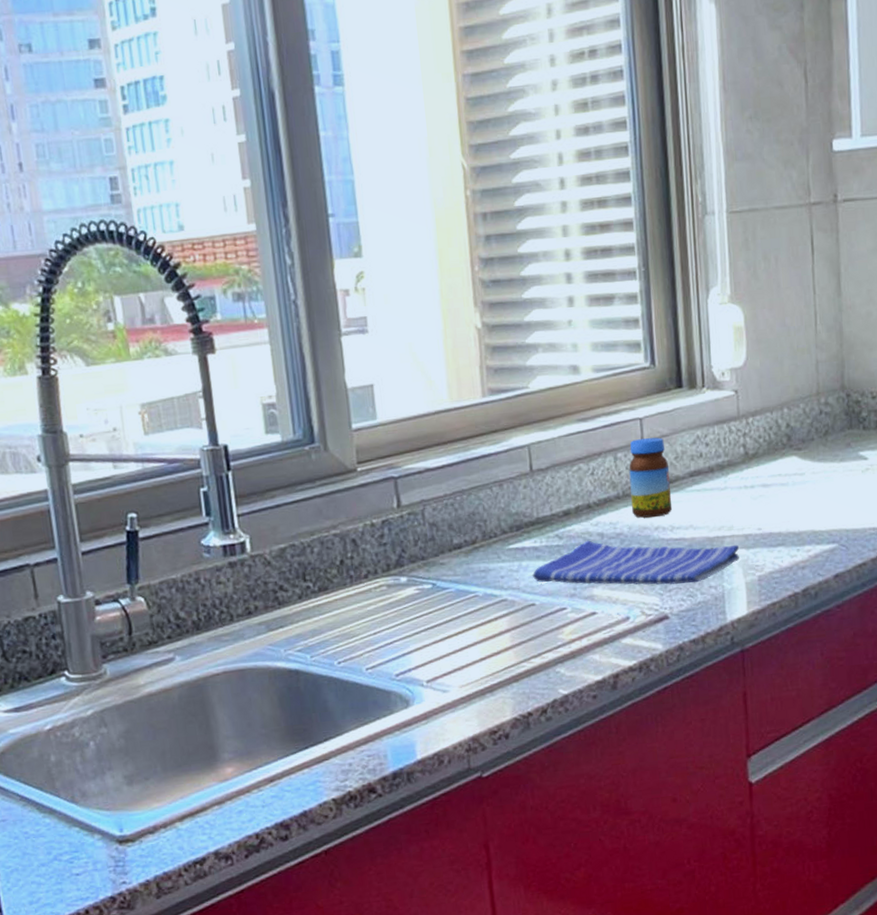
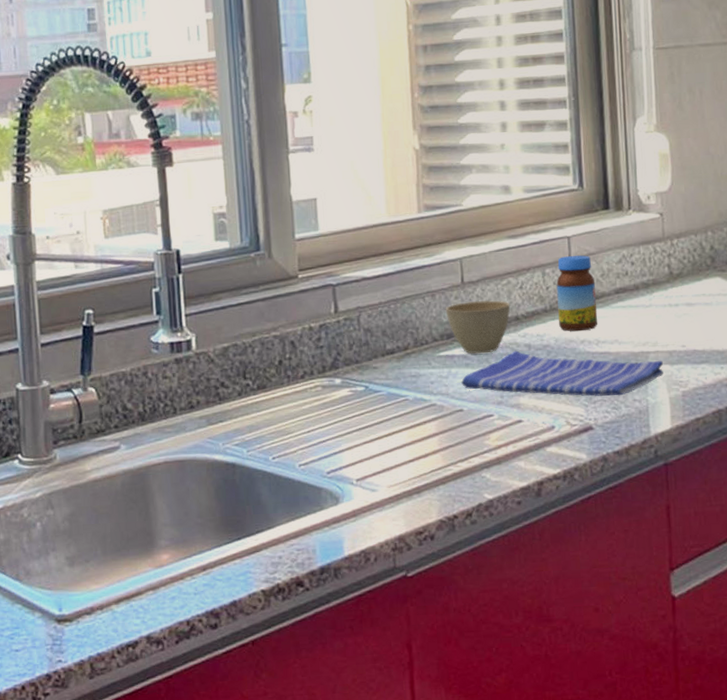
cup: none [514,488,582,546] -> present [445,300,511,354]

